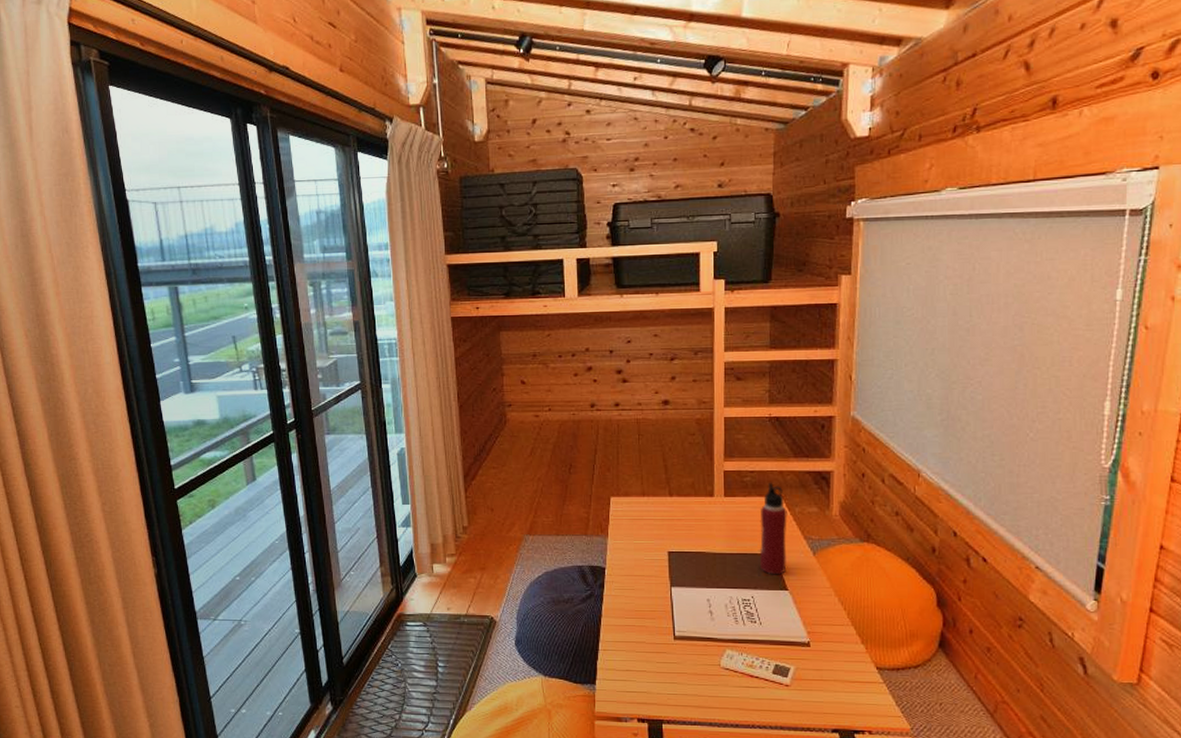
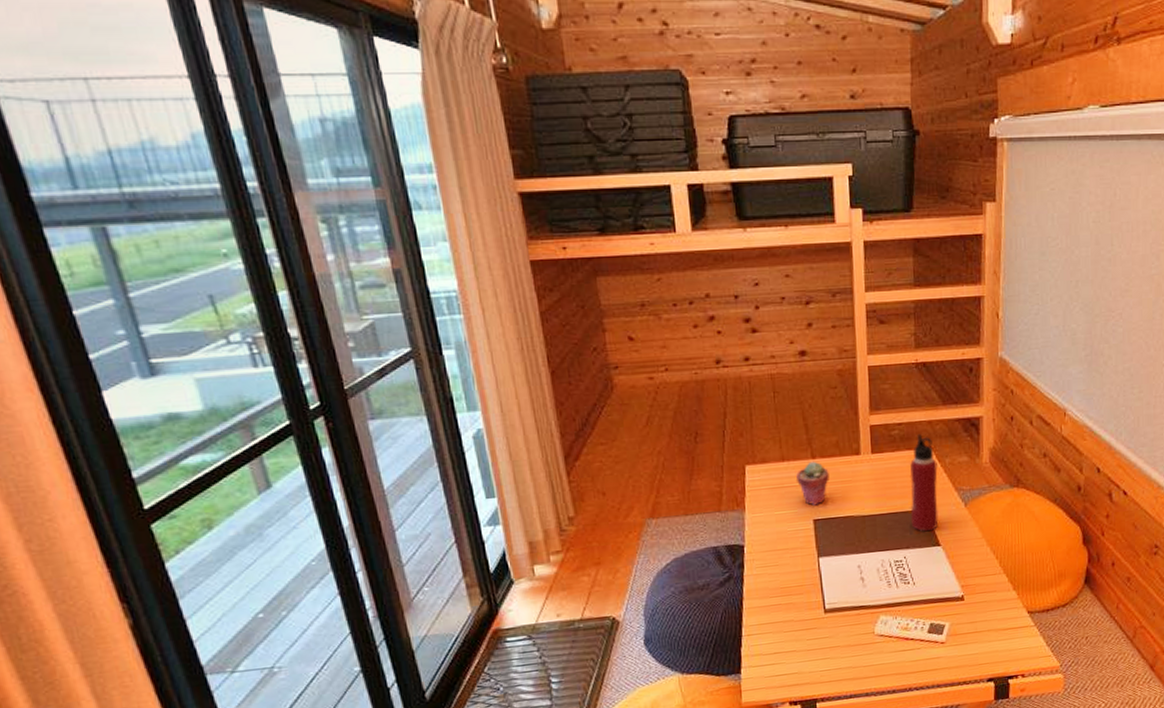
potted succulent: none [655,498,684,539] -> present [796,461,829,506]

